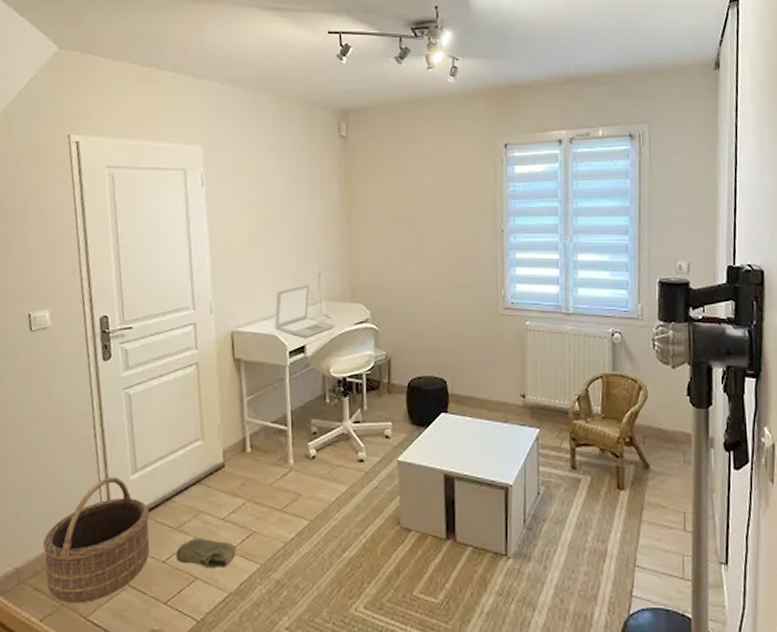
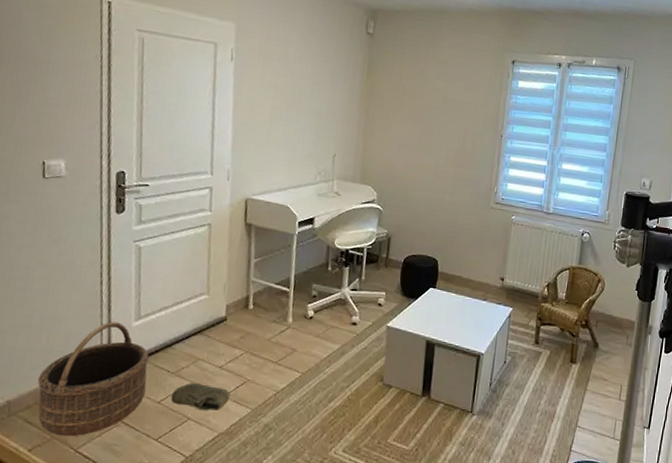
laptop: present [275,285,335,339] -> none [288,163,344,212]

